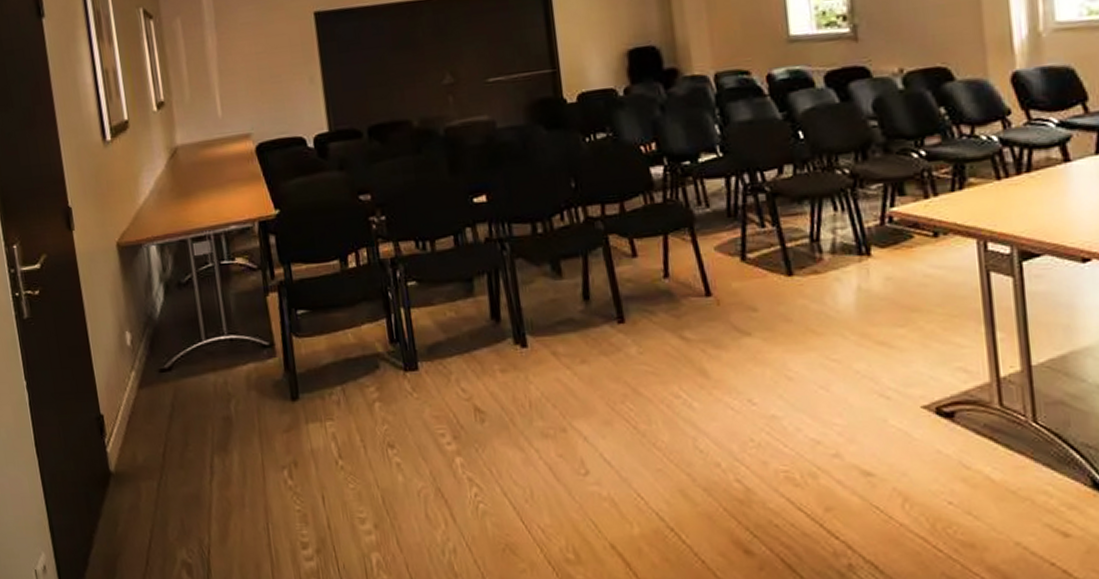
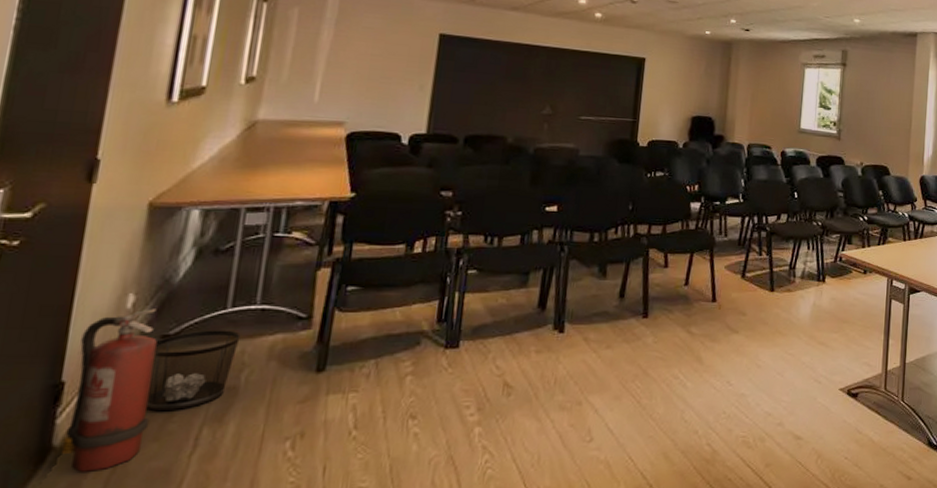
fire extinguisher: none [103,344,173,495] -> present [60,309,157,472]
waste bin: none [156,361,222,441] -> present [145,330,241,412]

